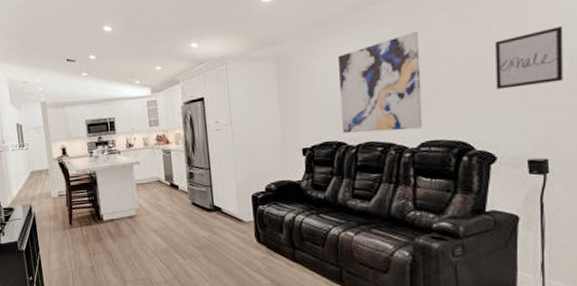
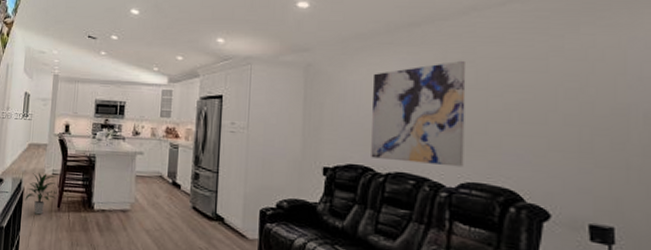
indoor plant: none [38,196,67,234] -> present [25,172,57,215]
wall art: present [495,26,563,90] -> none [553,79,635,140]

